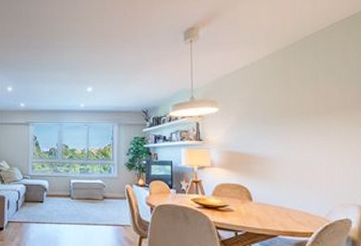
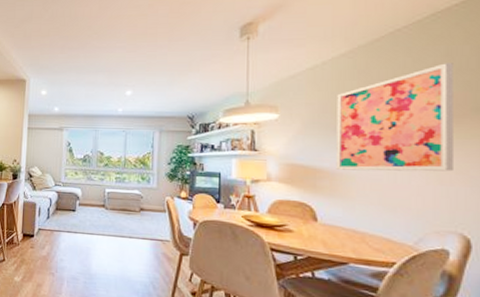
wall art: none [263,65,351,156] -> present [336,63,453,172]

